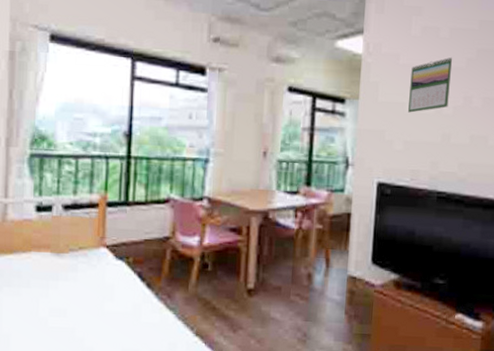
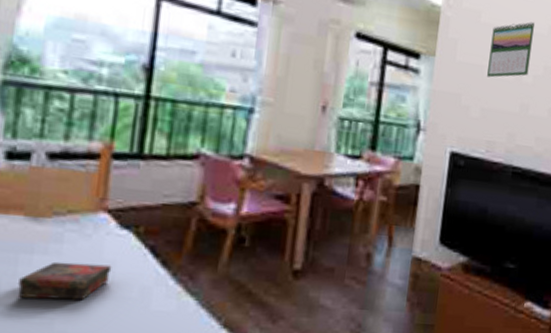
book: none [50,286,112,315] -> present [18,261,112,300]

